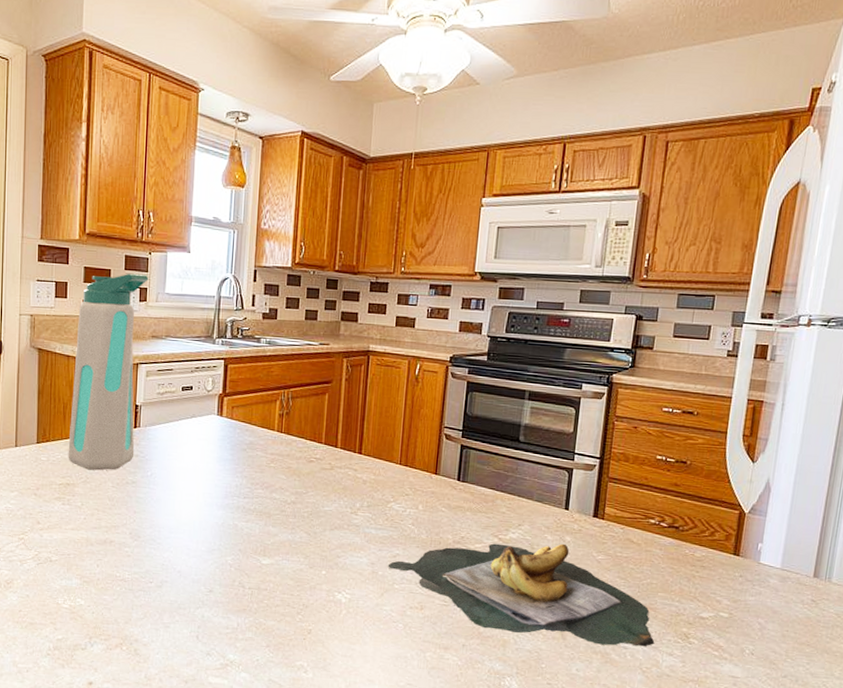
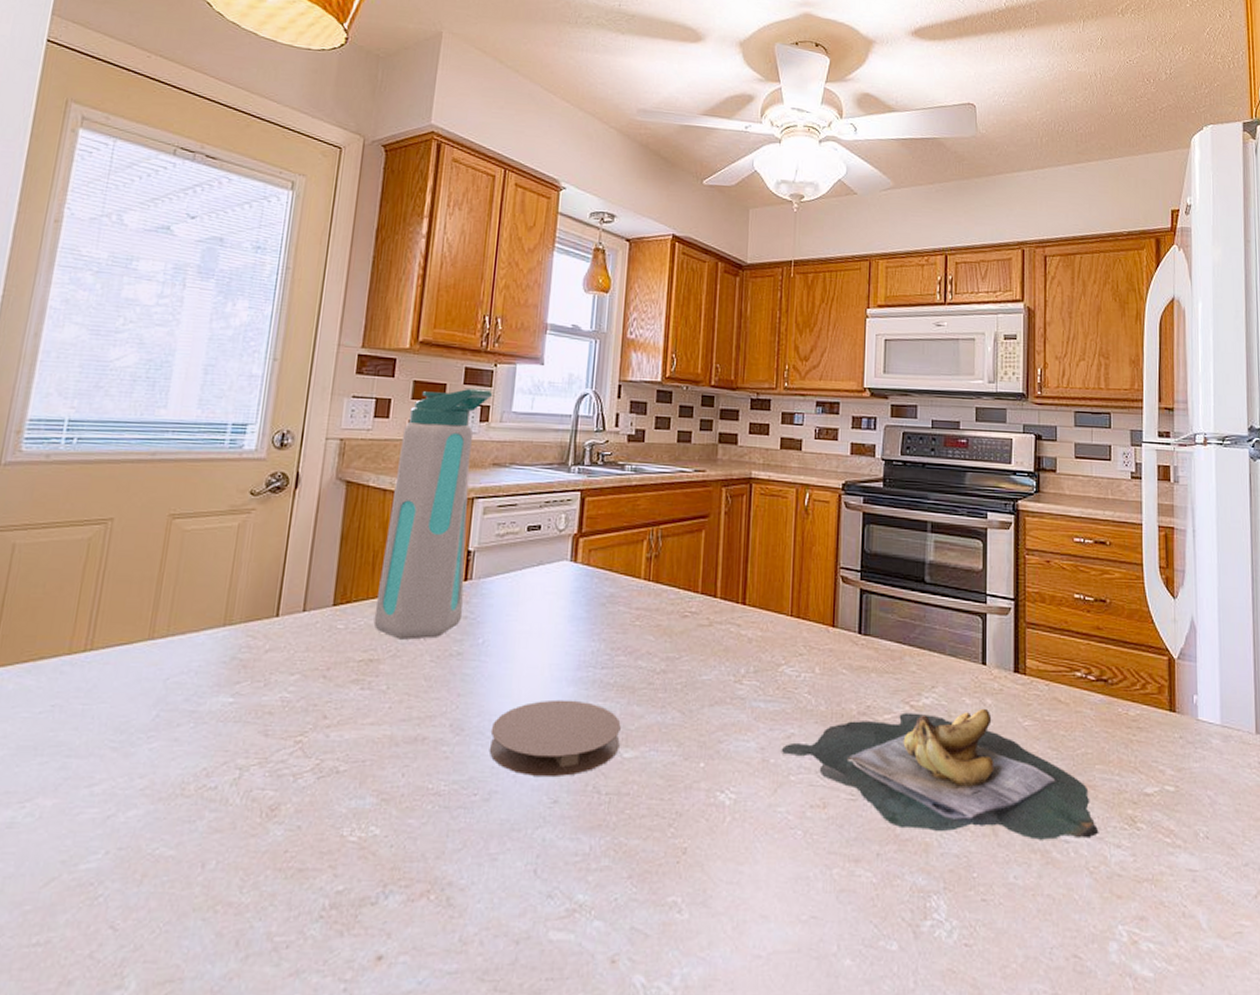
coaster: none [159,519,260,574] -> present [489,699,621,778]

